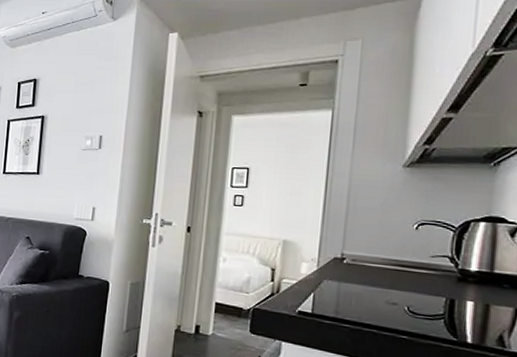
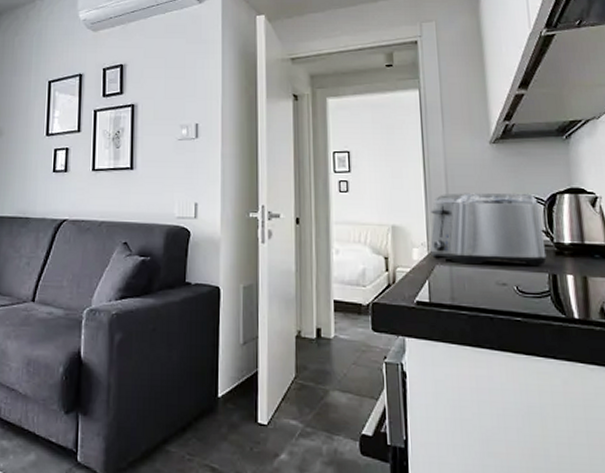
toaster: none [320,213,448,291] -> present [430,193,547,267]

